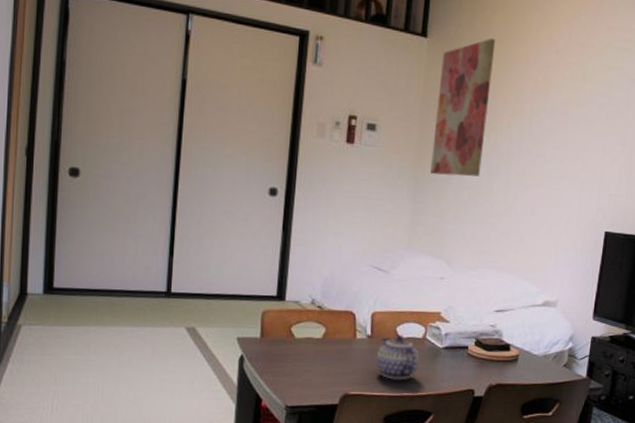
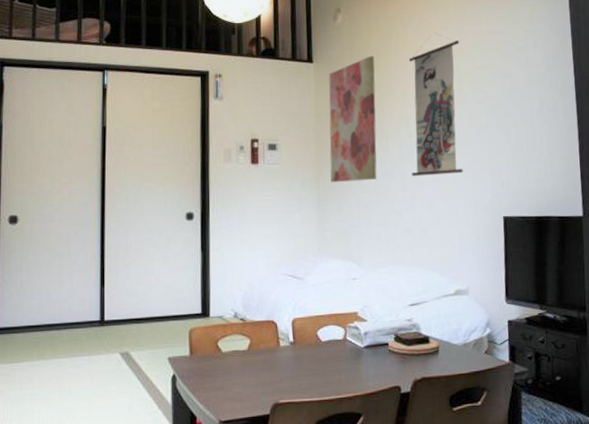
teapot: present [375,334,420,380] -> none [301,338,343,384]
wall scroll: none [516,21,591,181] -> present [409,32,463,176]

